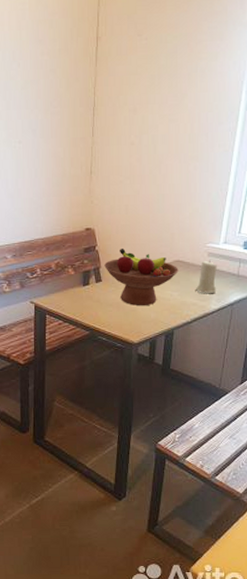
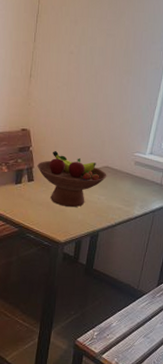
candle: present [195,260,217,293] -> none [121,168,142,200]

